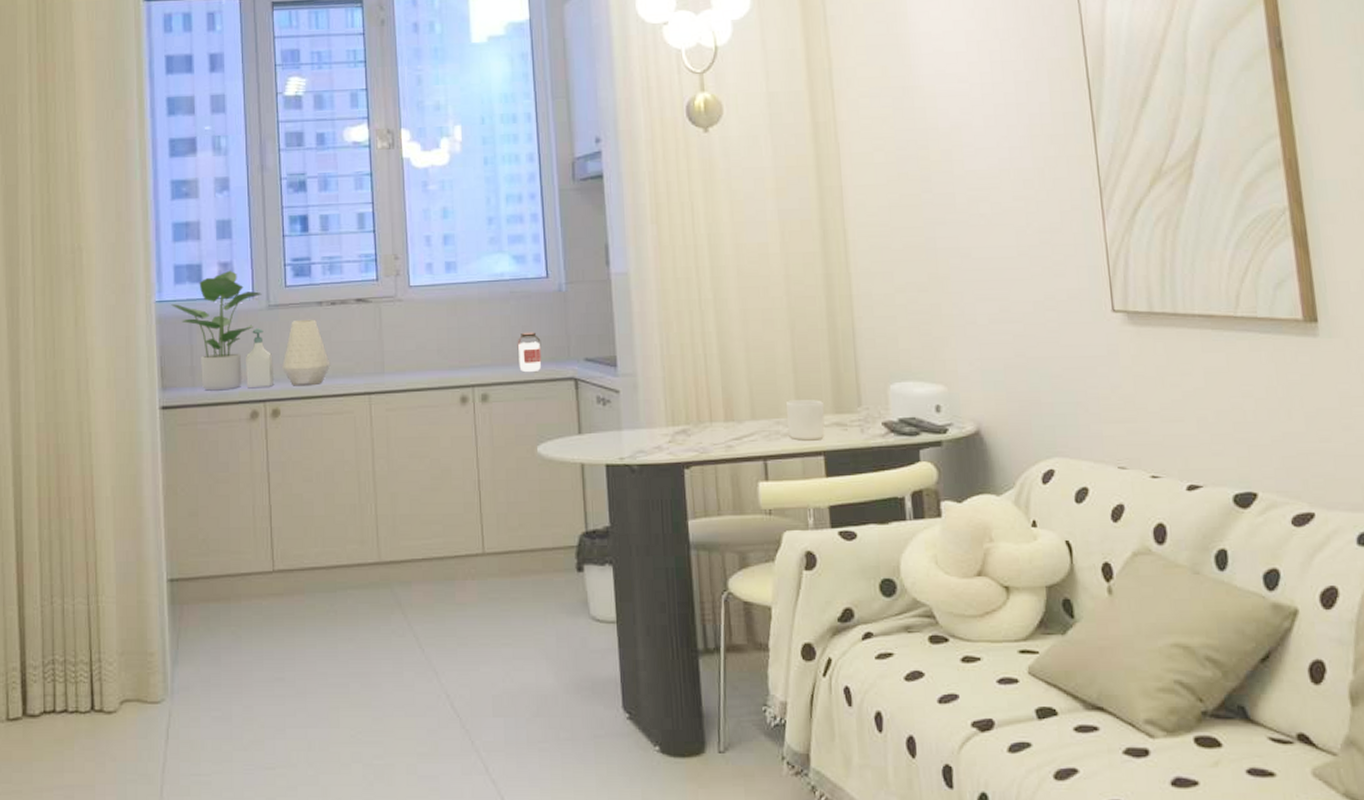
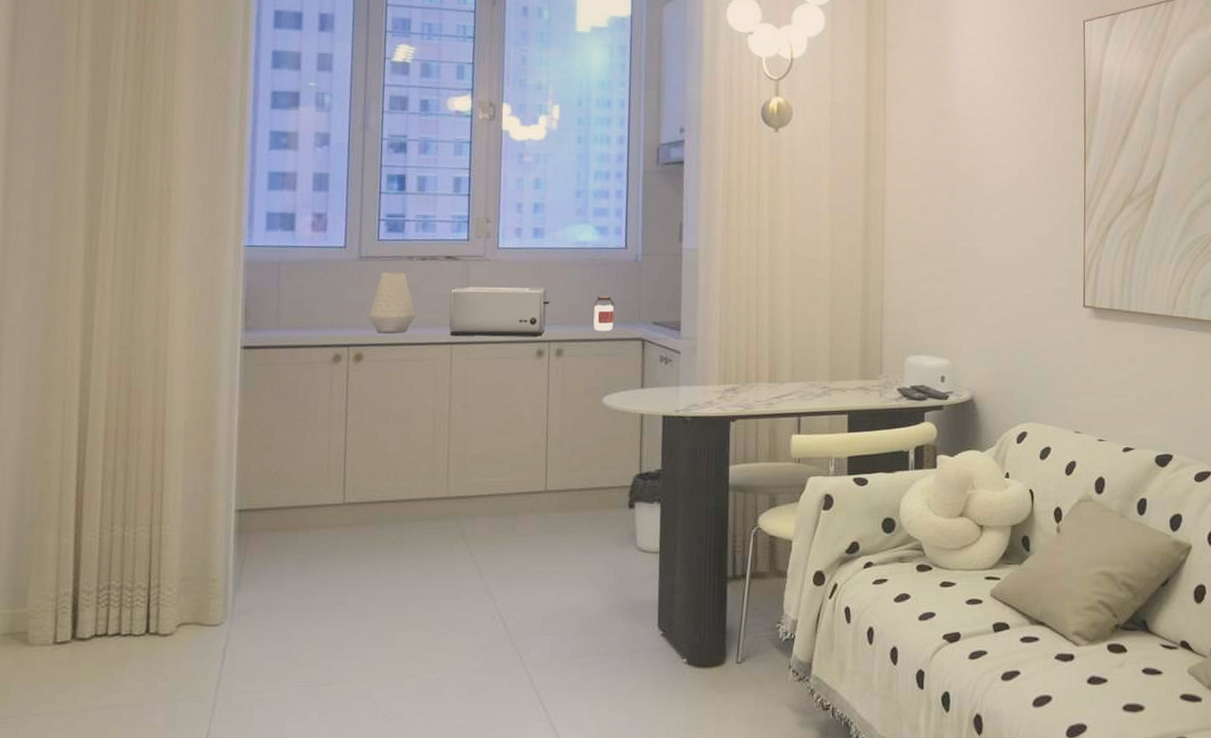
potted plant: present [171,270,262,391] -> none [261,221,354,334]
soap bottle: present [246,328,274,389] -> none [331,277,360,334]
toaster: none [364,327,470,386] -> present [449,286,550,337]
mug: present [785,400,825,441] -> none [820,366,852,402]

